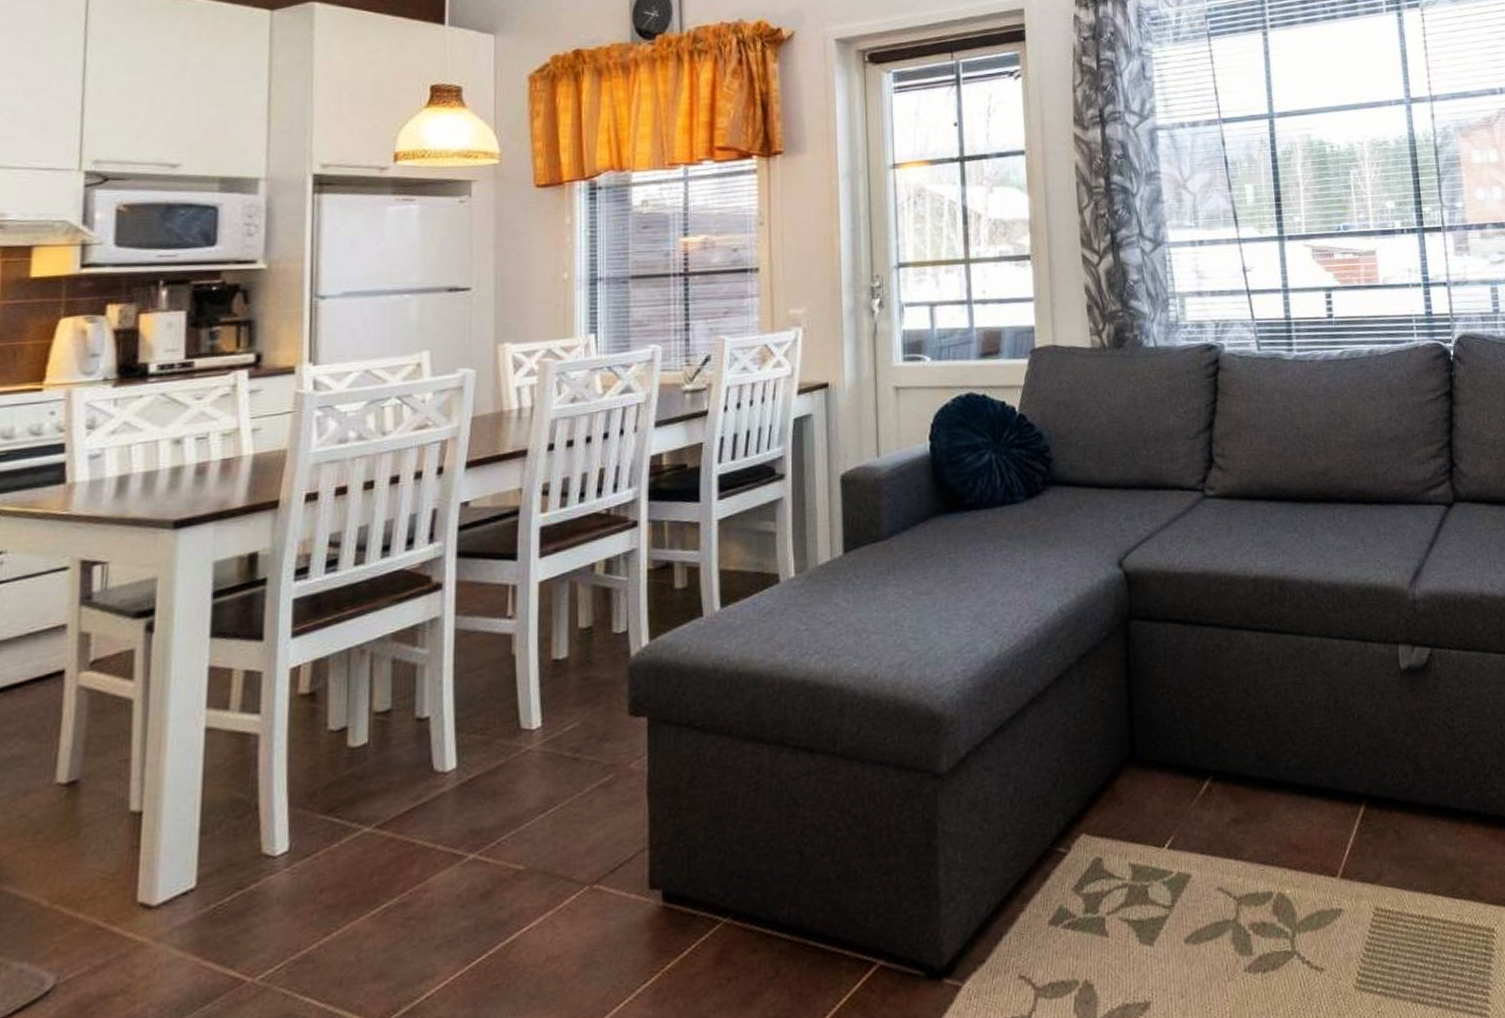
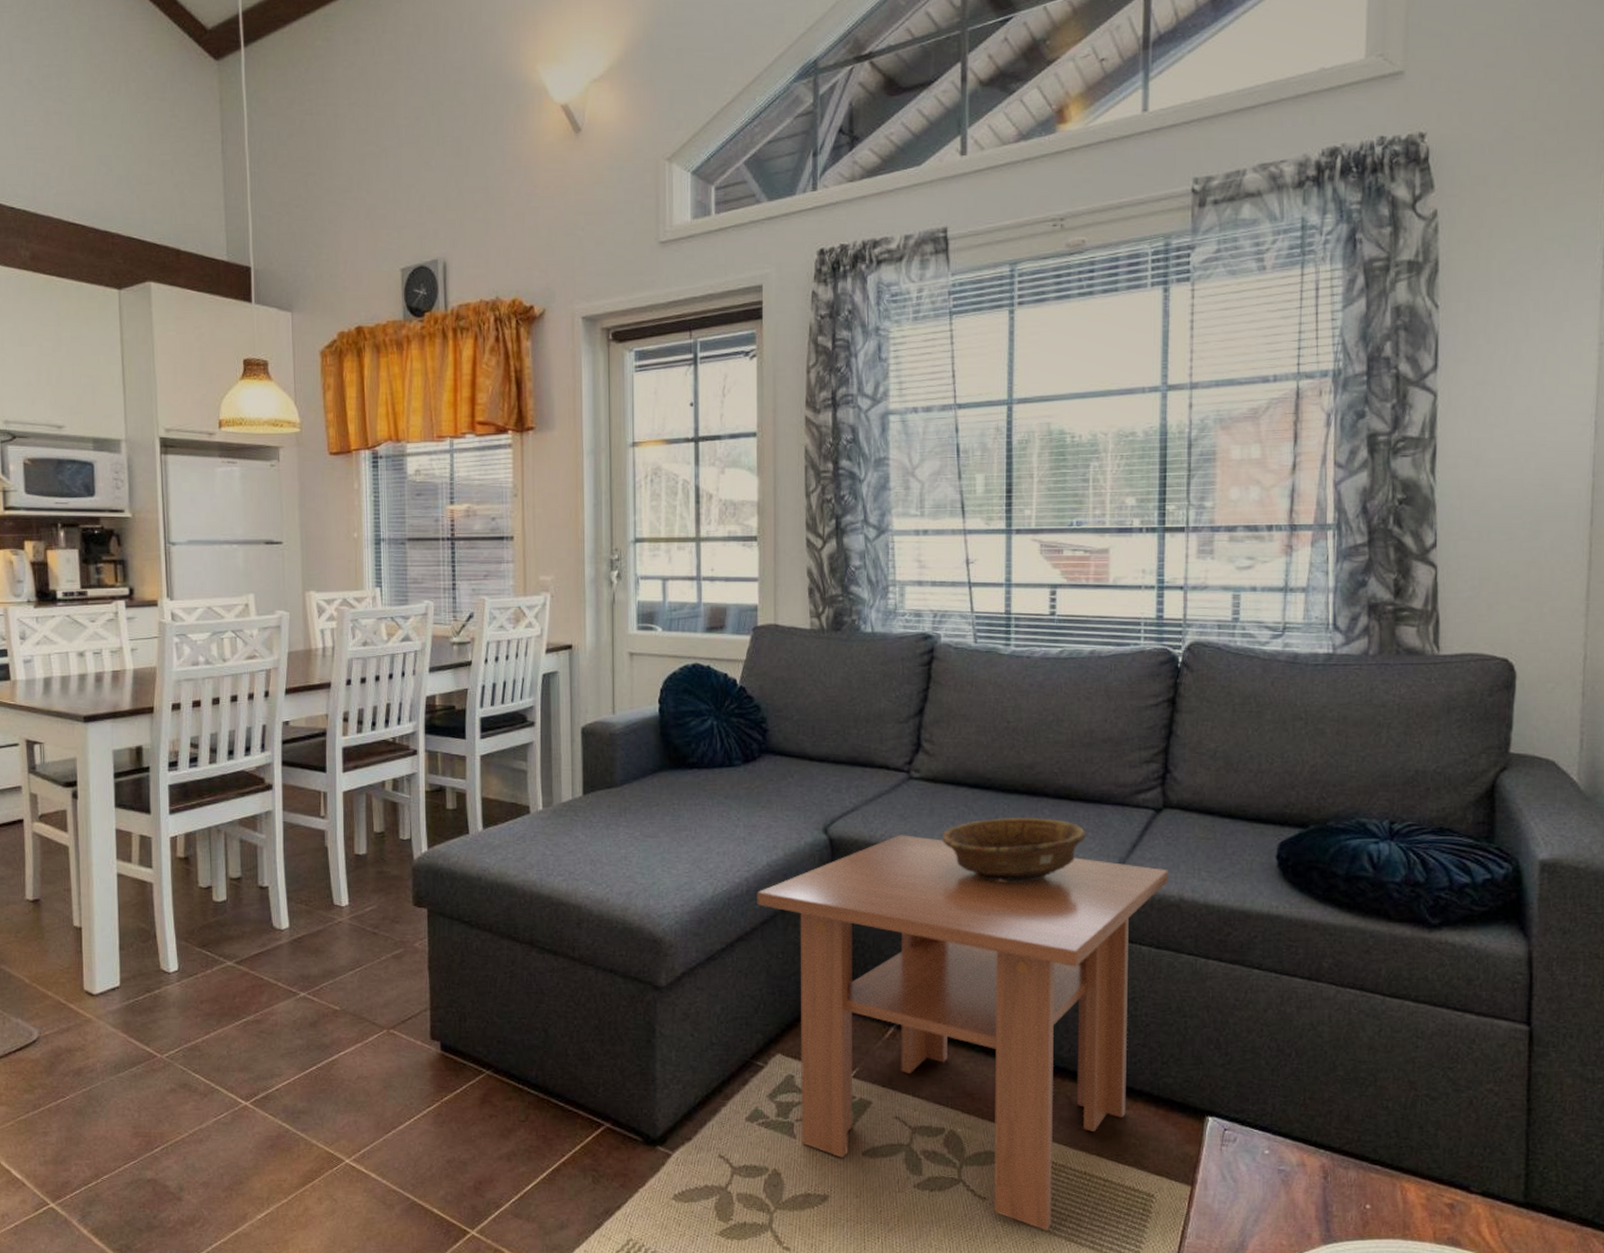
coffee table: none [1049,559,1467,995] -> present [757,835,1168,1230]
decorative bowl: none [1242,525,1385,600] -> present [941,817,1086,884]

